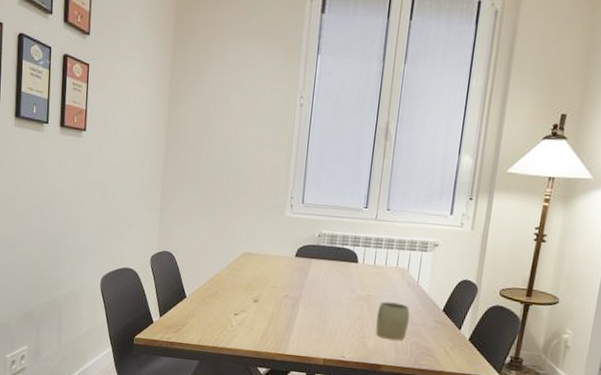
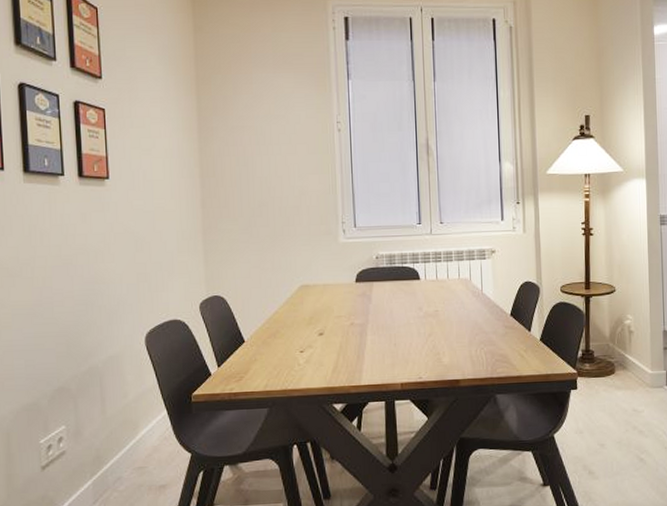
mug: present [375,301,410,340] -> none [447,314,480,352]

